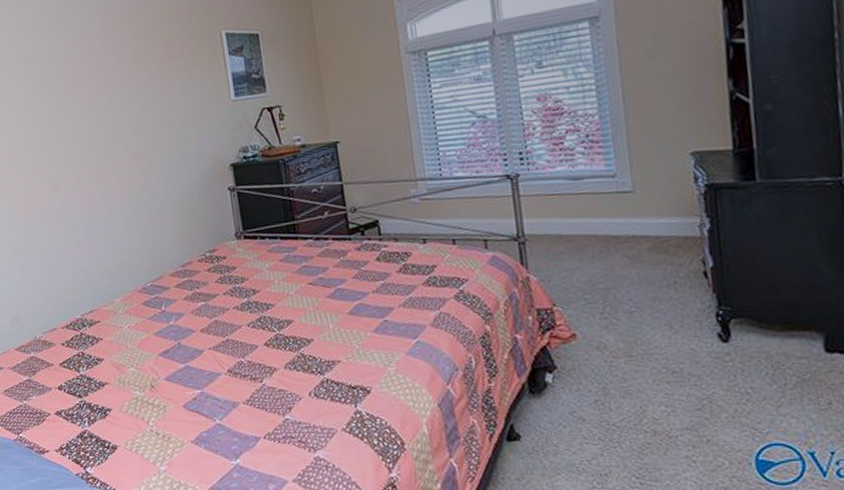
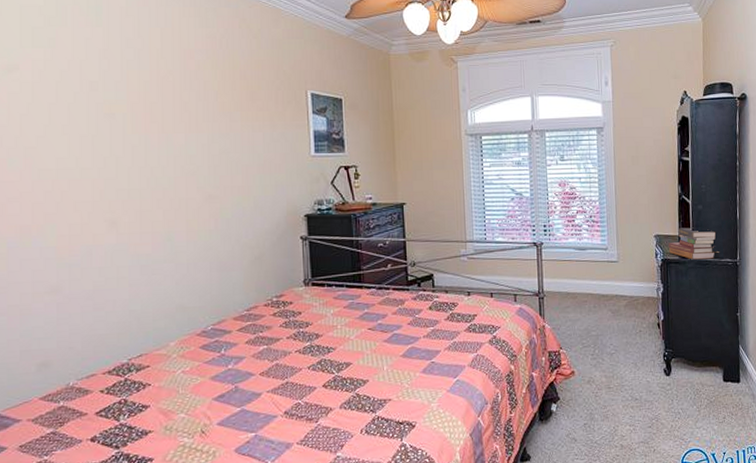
books: none [716,136,810,183] -> present [668,227,720,260]

